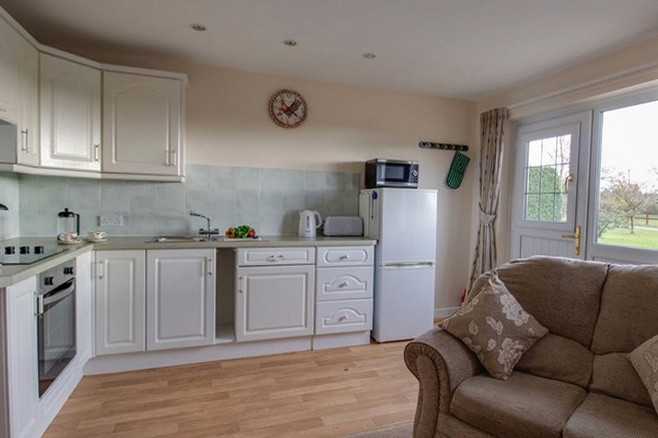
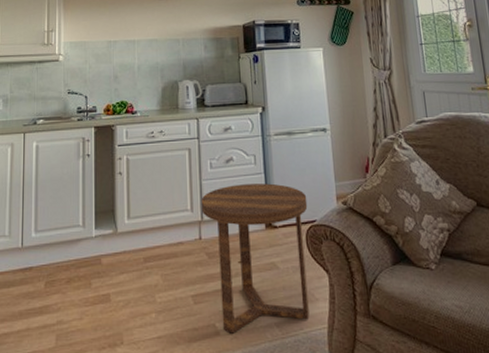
side table: none [314,306,409,425] -> present [201,183,310,334]

